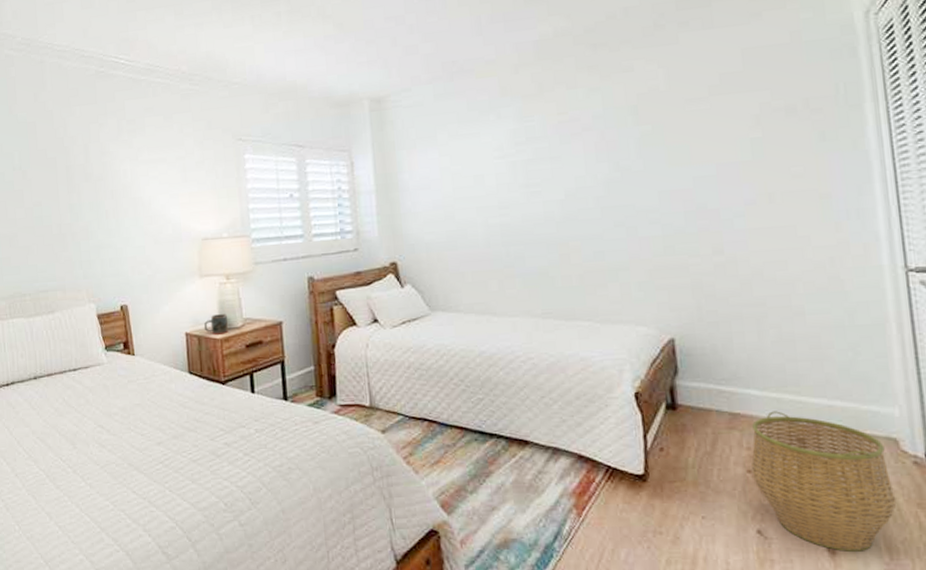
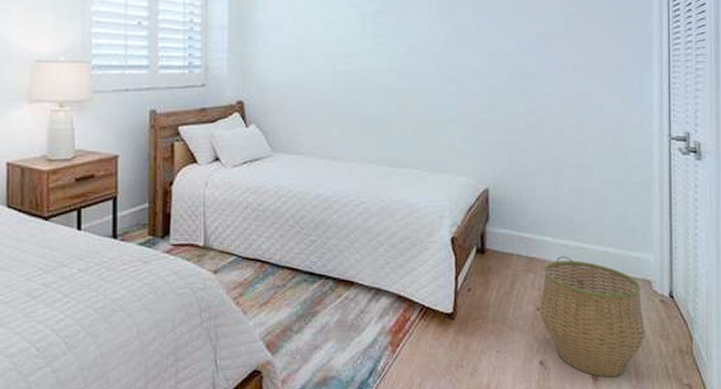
mug: present [204,314,229,335] -> none [29,144,58,166]

